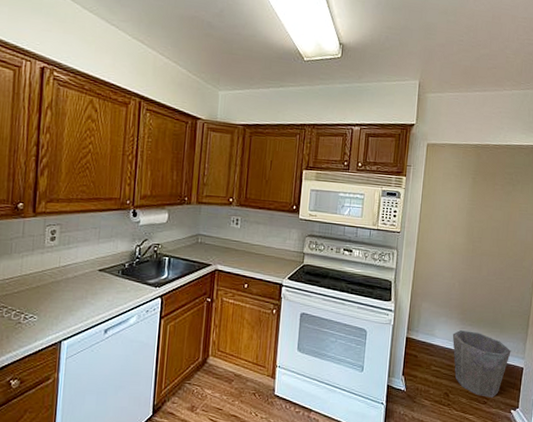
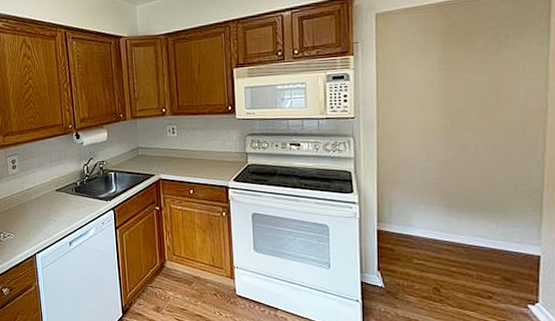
waste bin: present [452,330,511,398] -> none [436,218,520,291]

